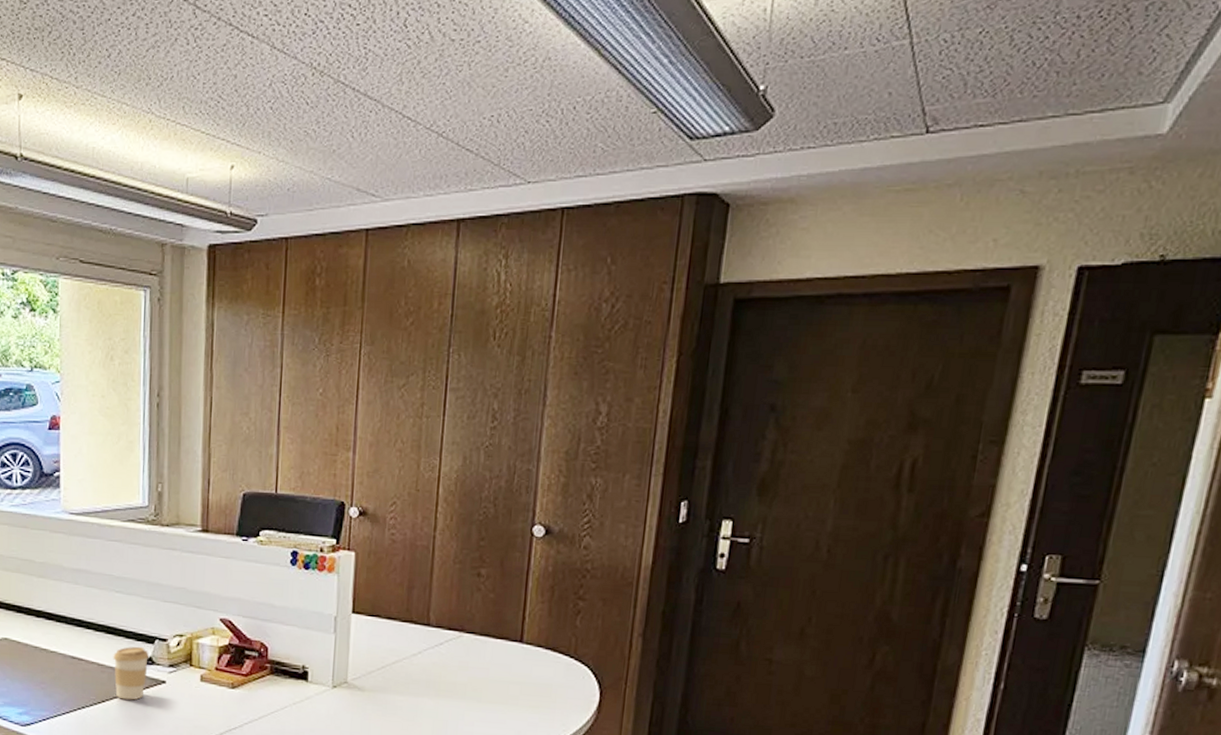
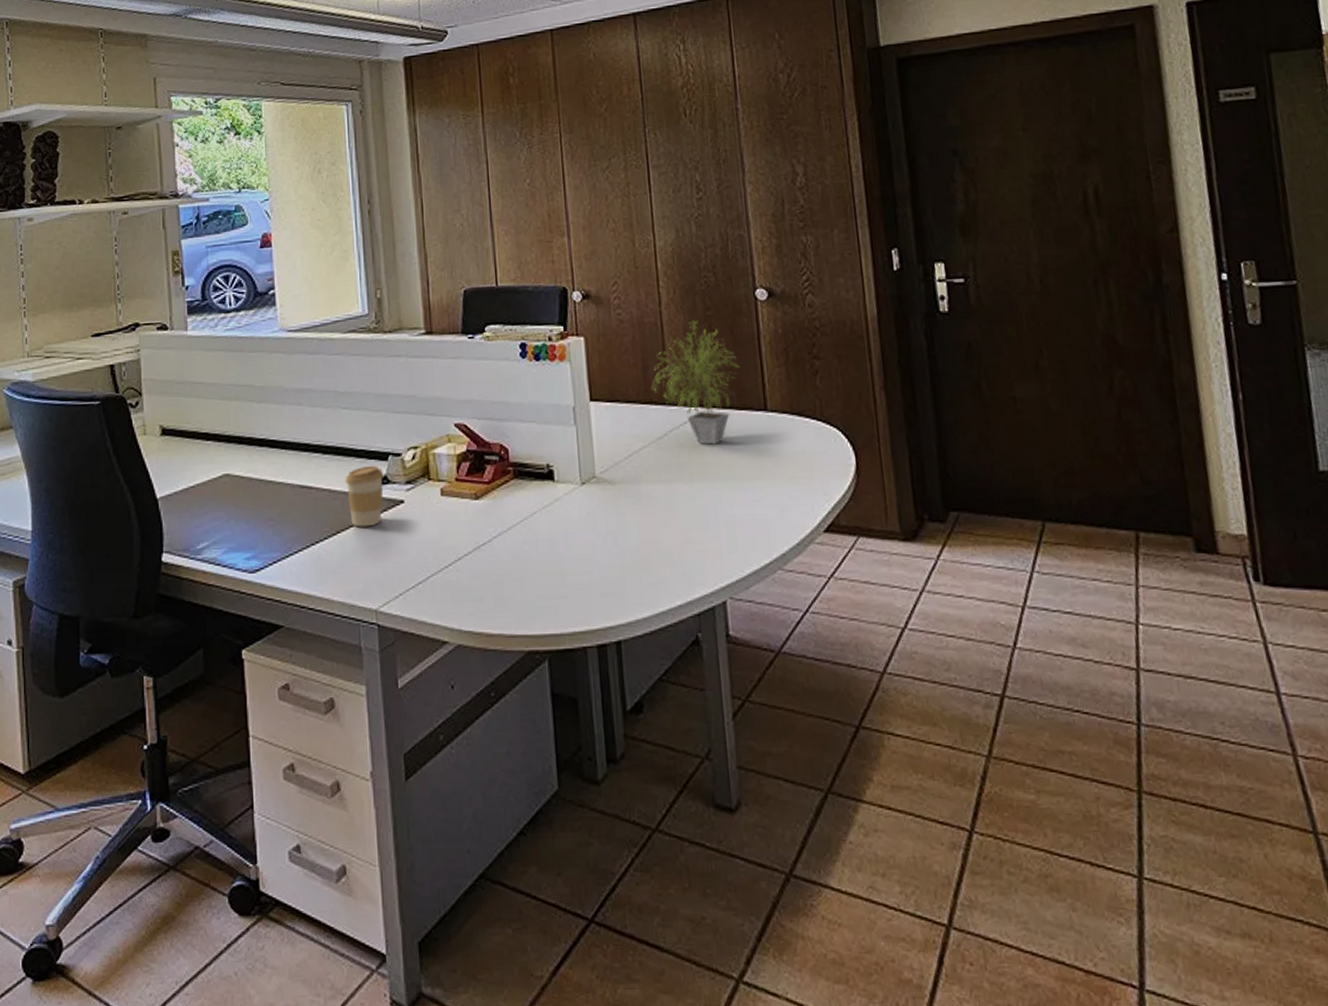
potted plant: none [413,548,504,668] -> present [651,320,740,445]

